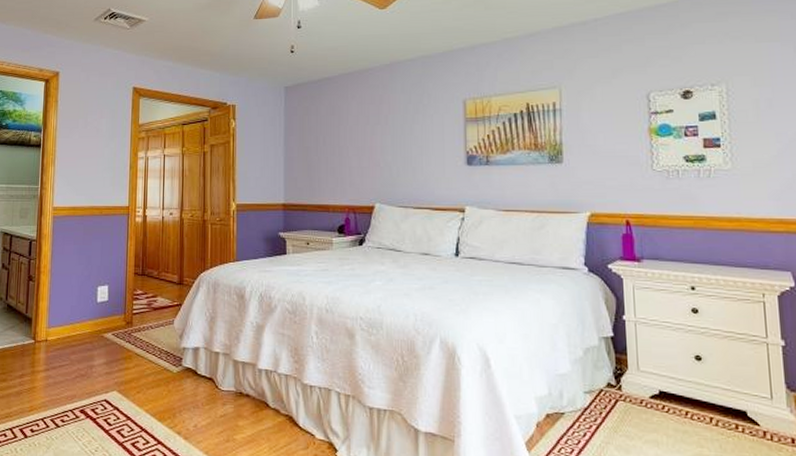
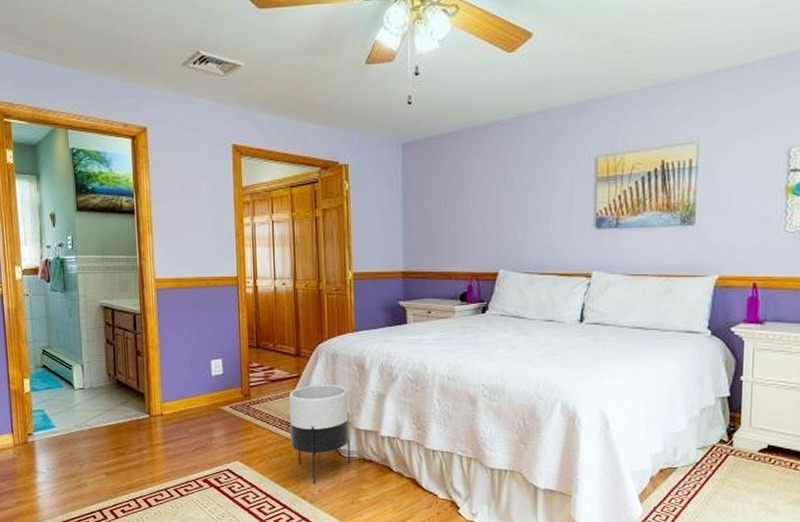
planter: none [169,313,228,418] -> present [289,384,351,483]

